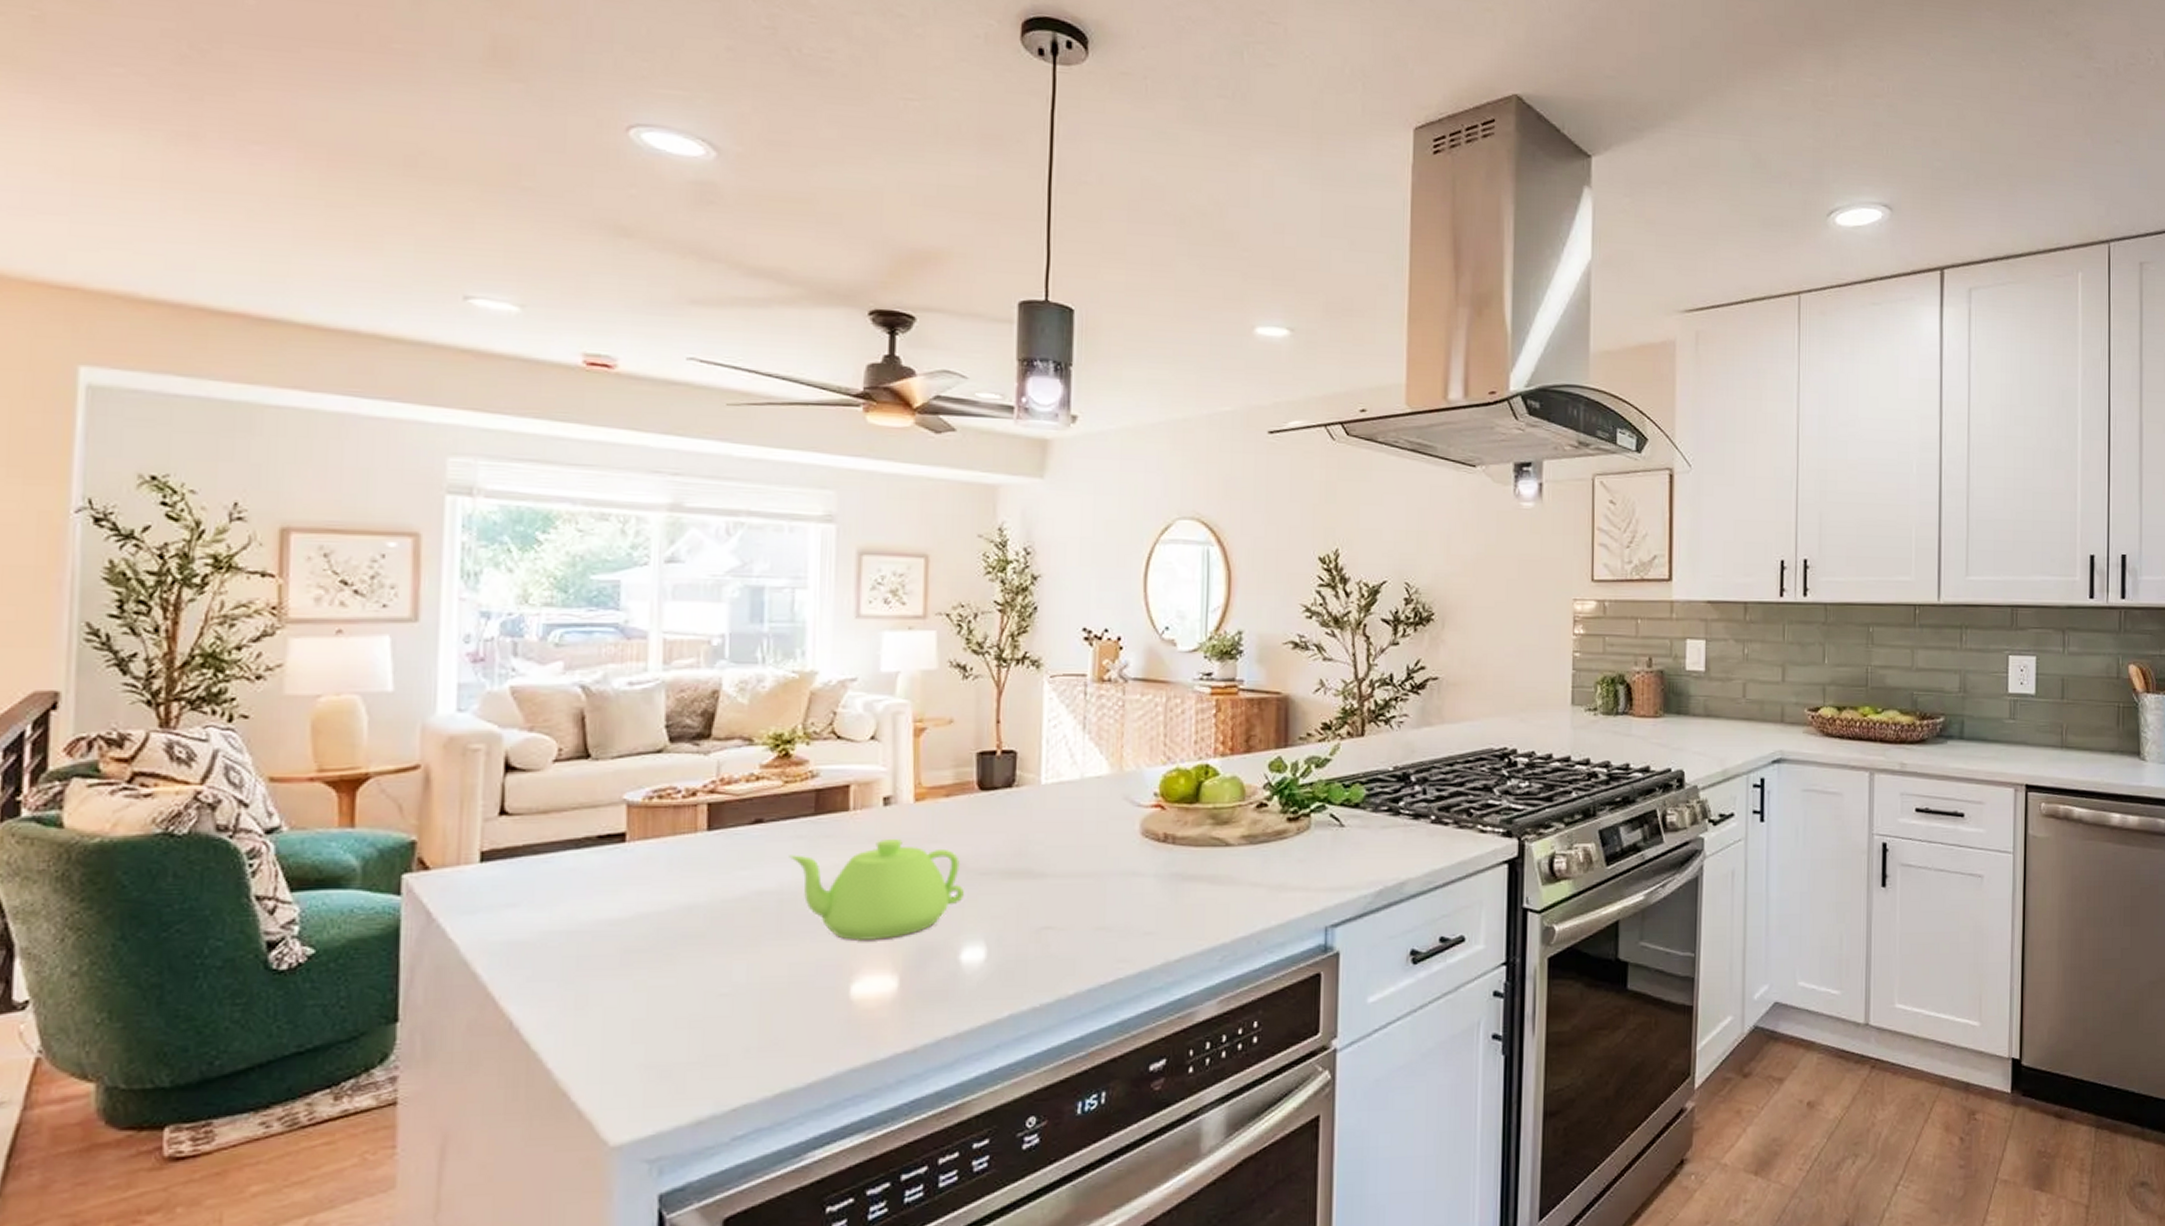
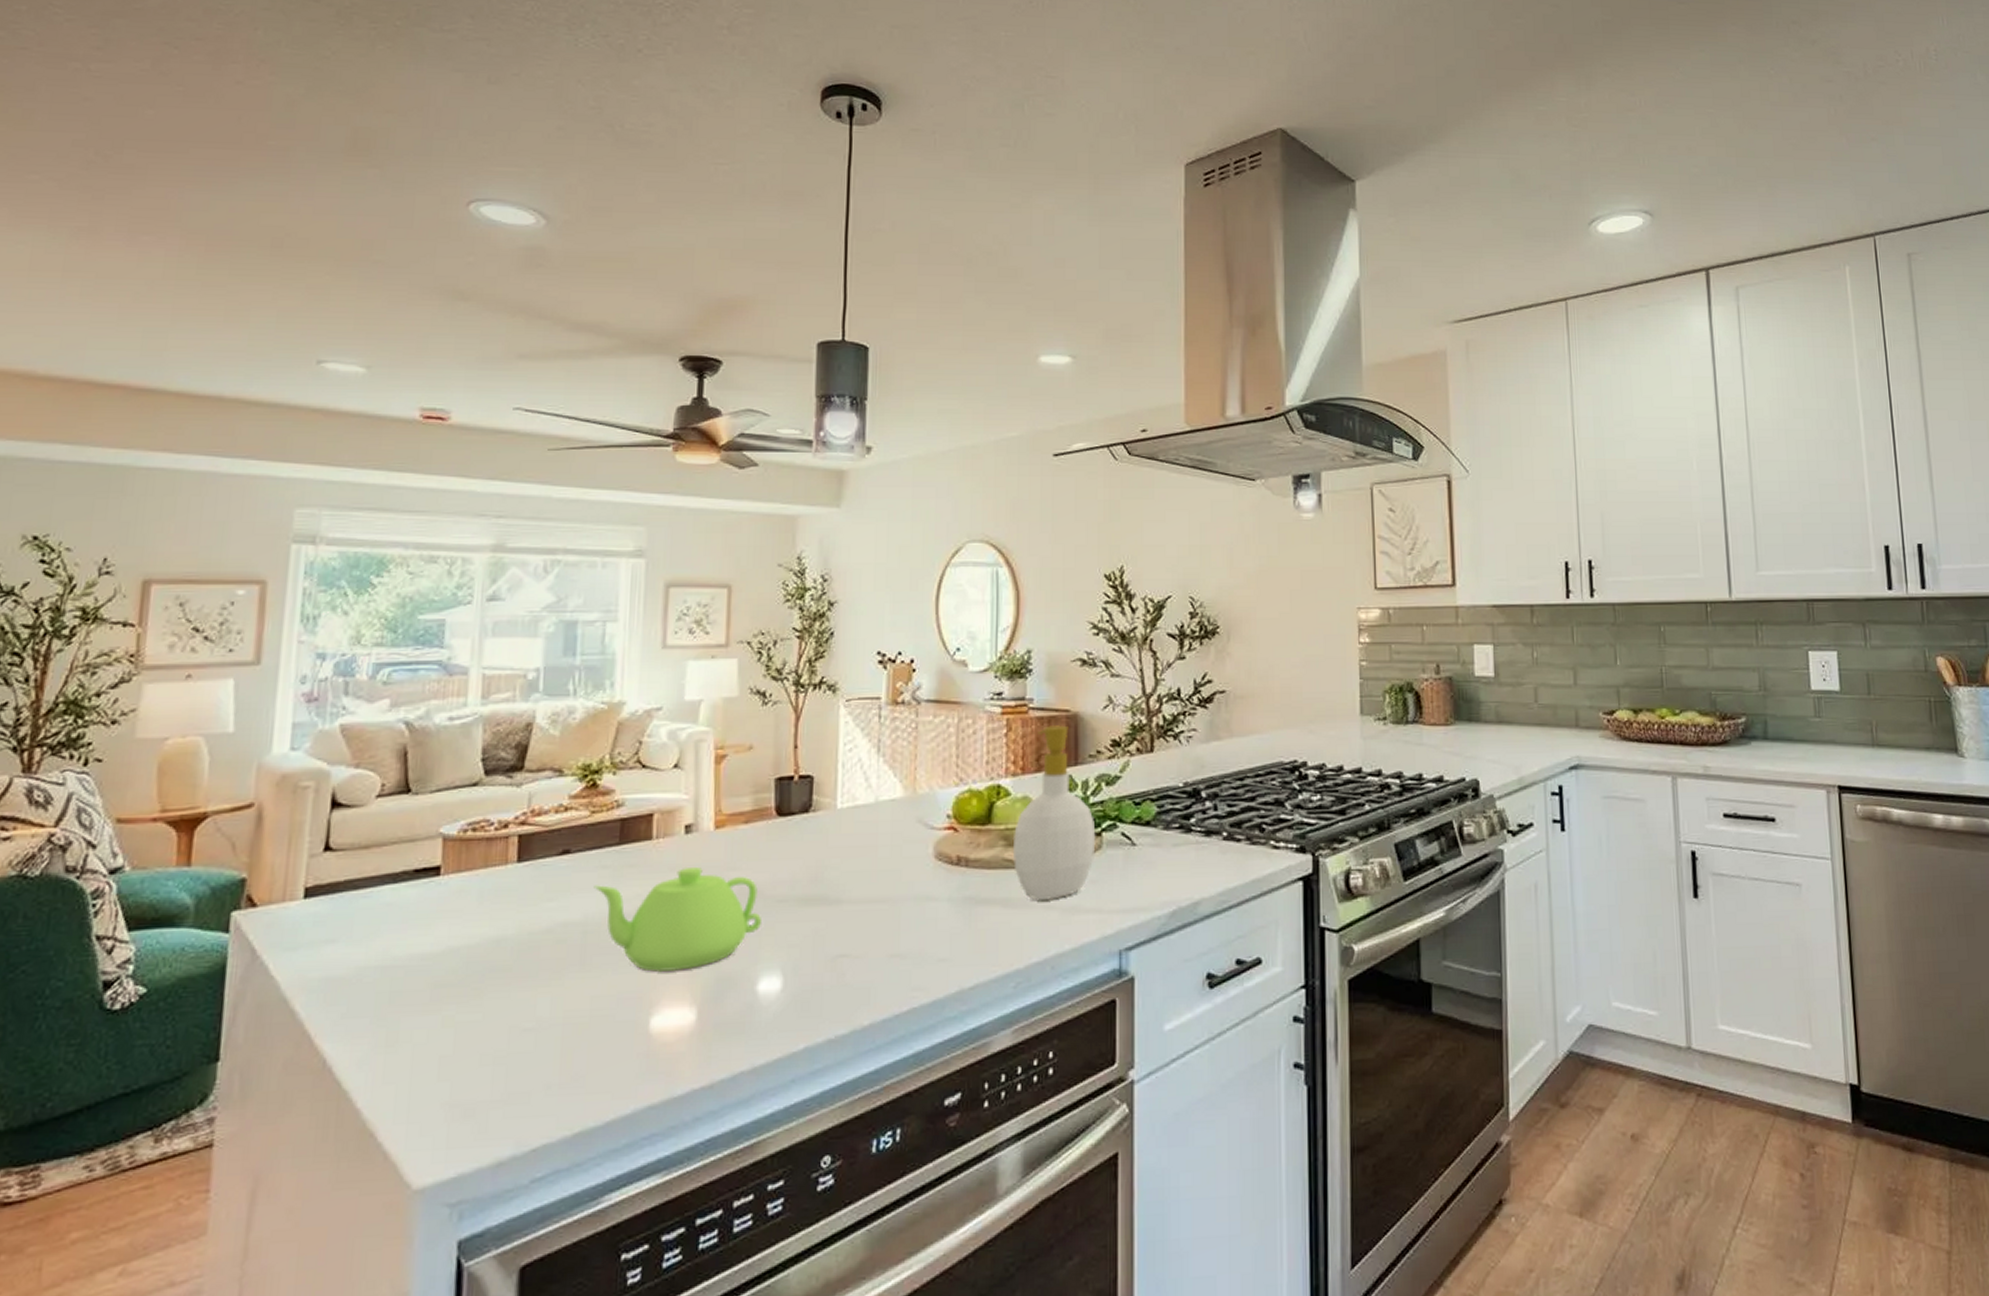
soap bottle: none [1220,707,1305,877] -> present [1012,725,1096,900]

